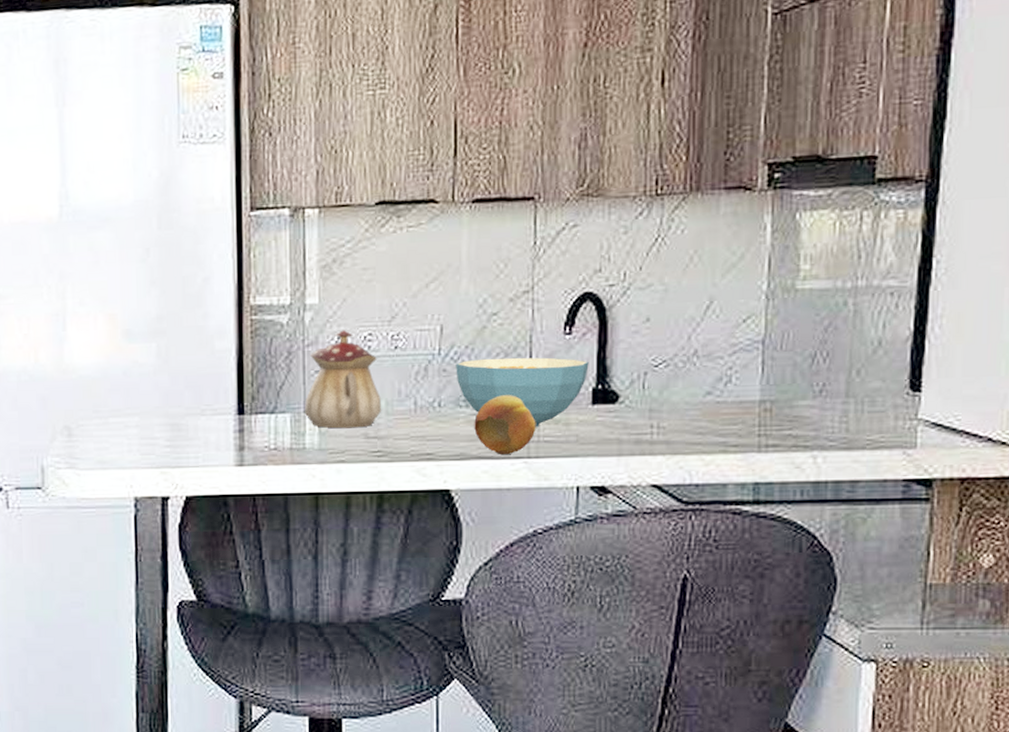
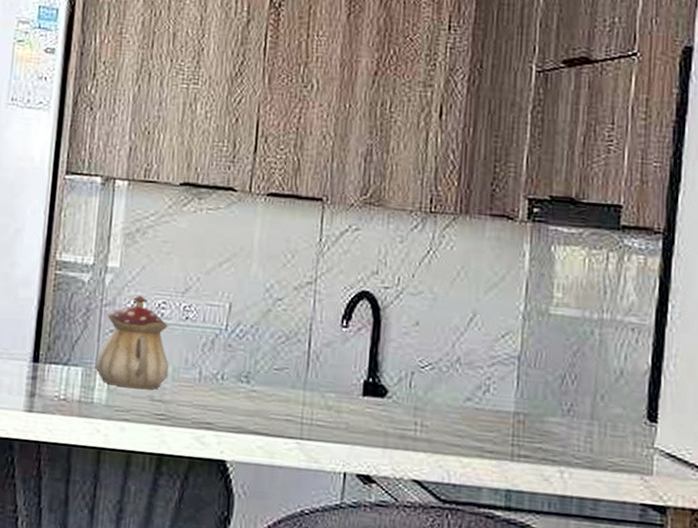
cereal bowl: present [456,357,589,428] -> none [240,339,362,411]
fruit: present [474,395,536,455] -> none [253,376,311,434]

